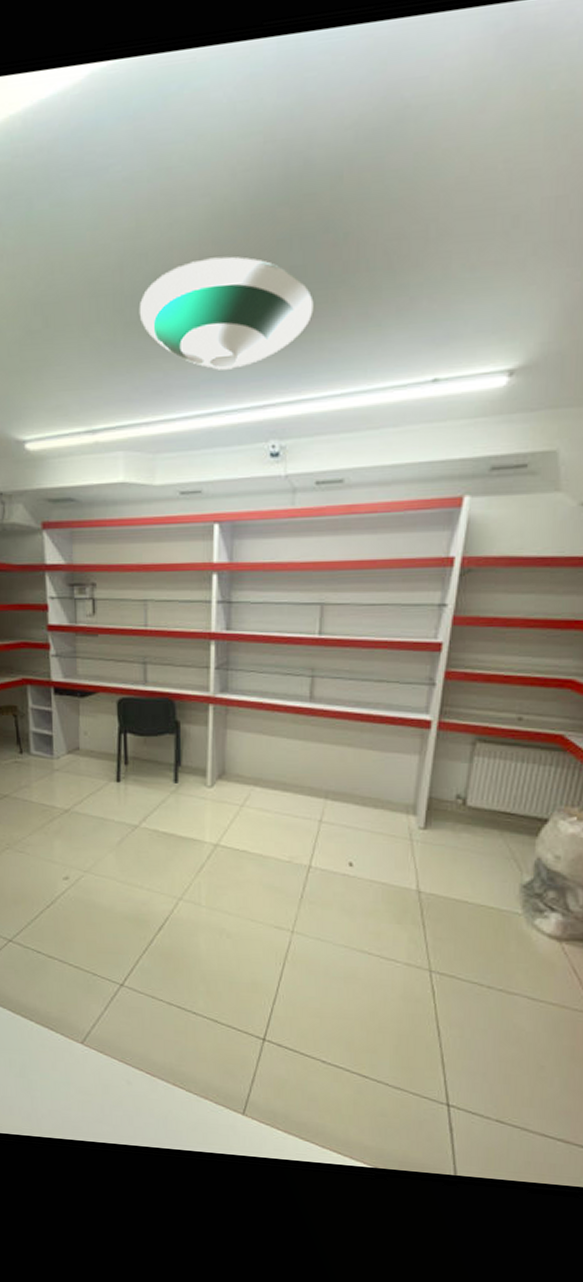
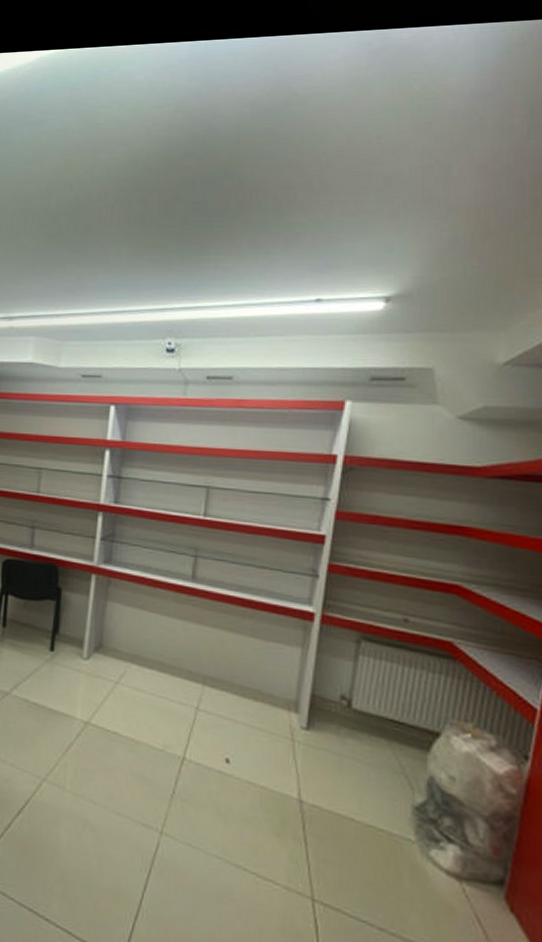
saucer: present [139,256,314,370] -> none [60,191,211,278]

